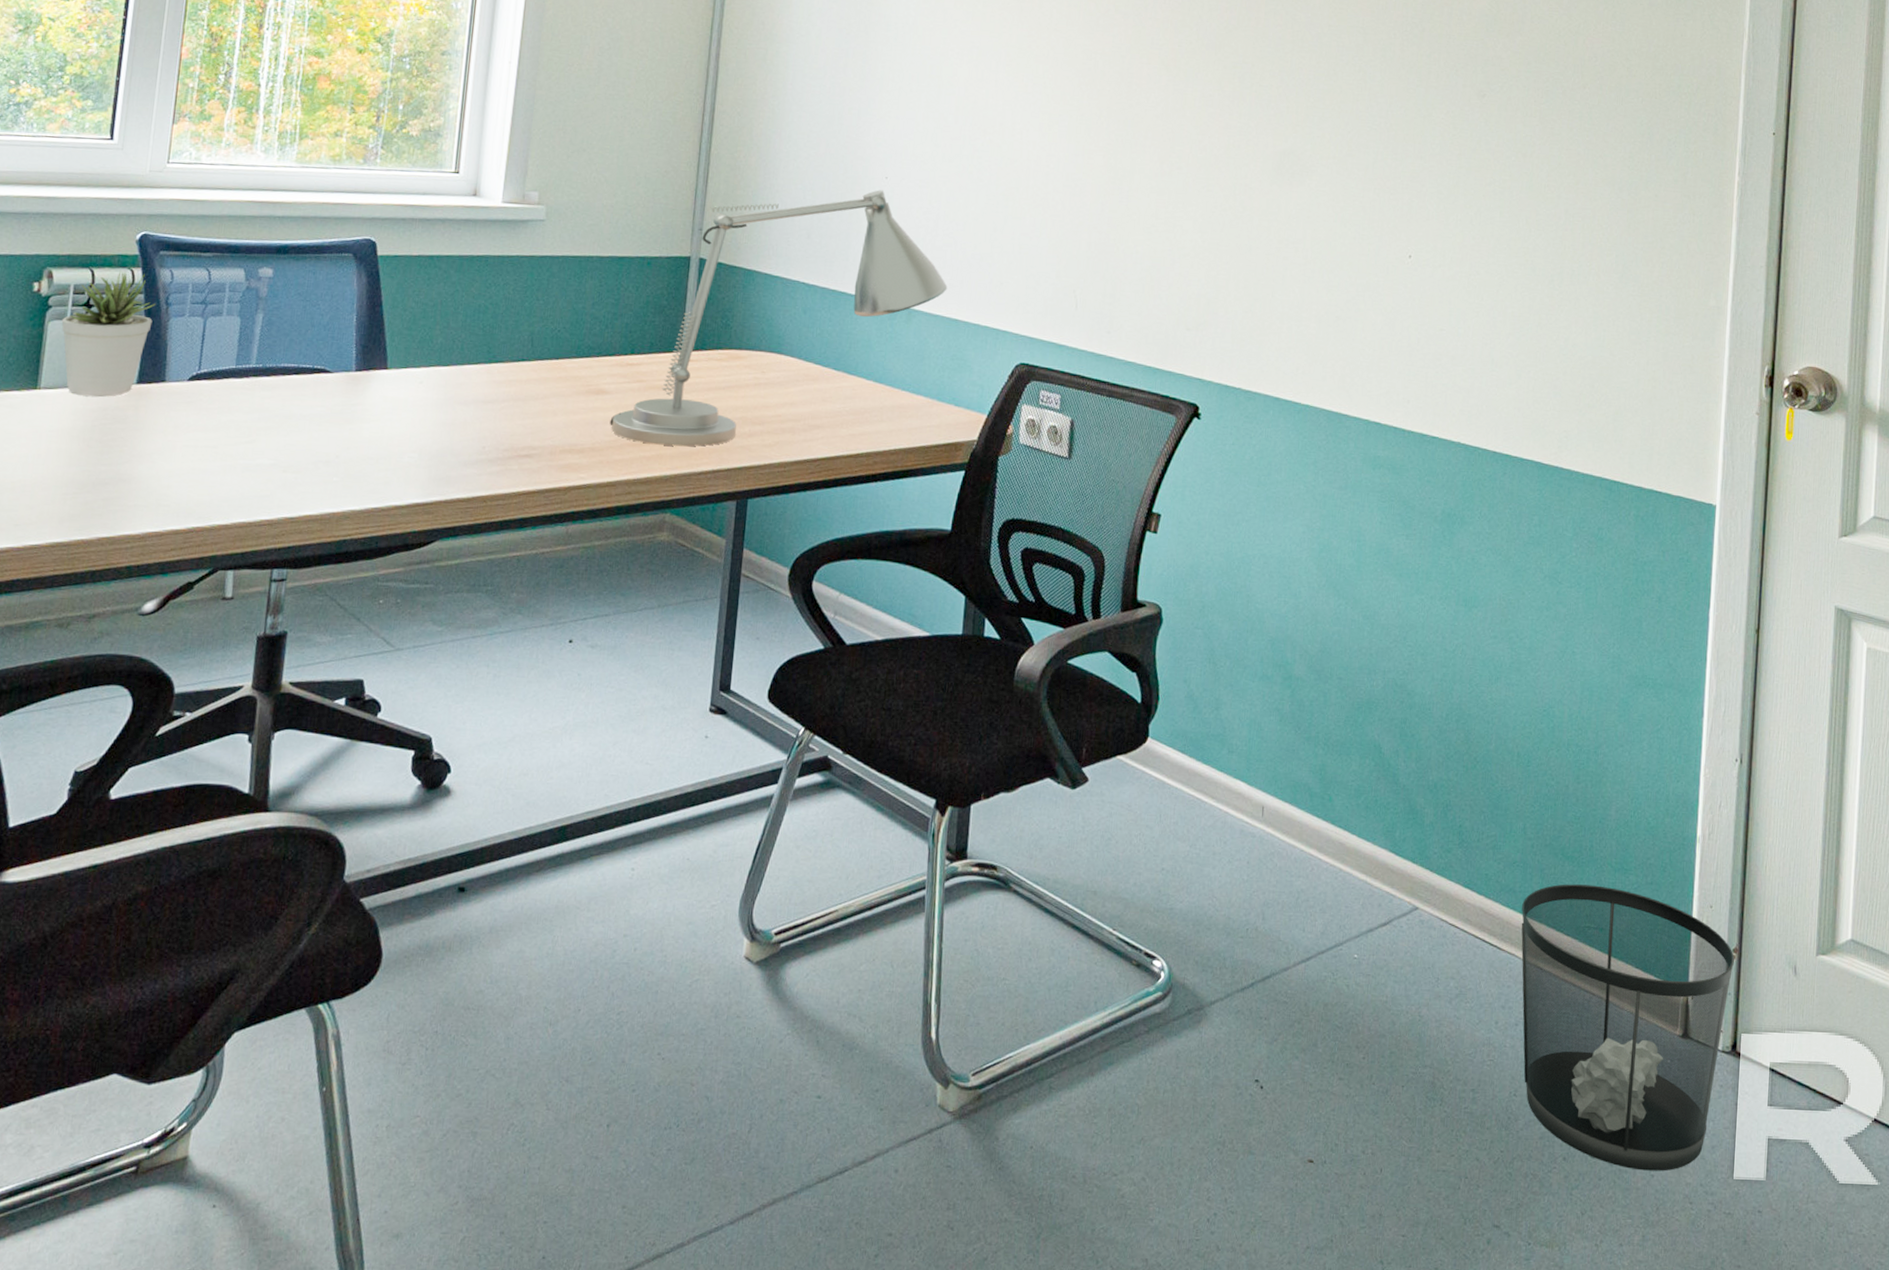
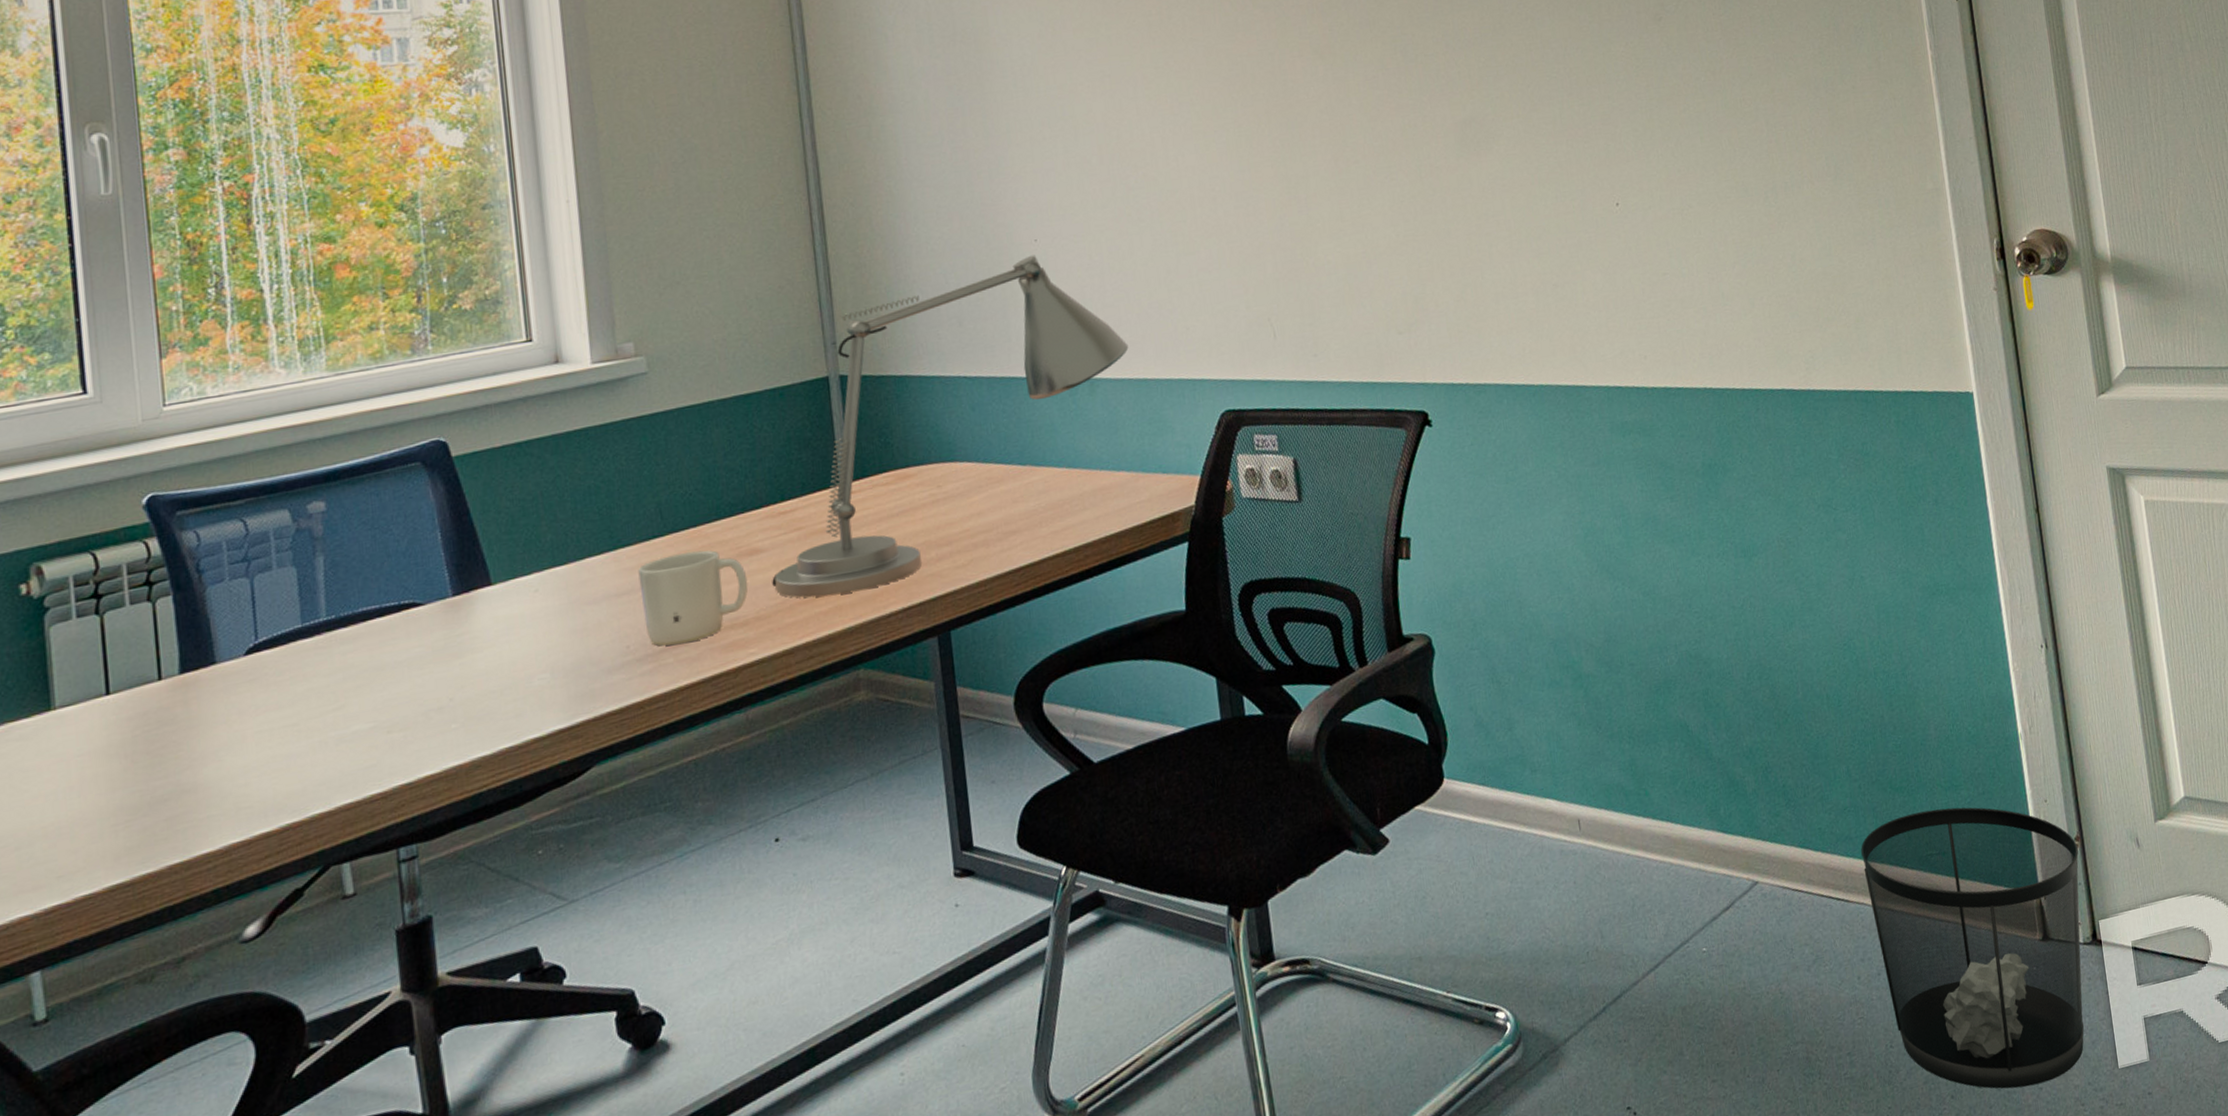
potted plant: present [61,271,156,398] -> none [66,542,185,706]
mug: none [501,379,591,456] -> present [638,550,749,646]

